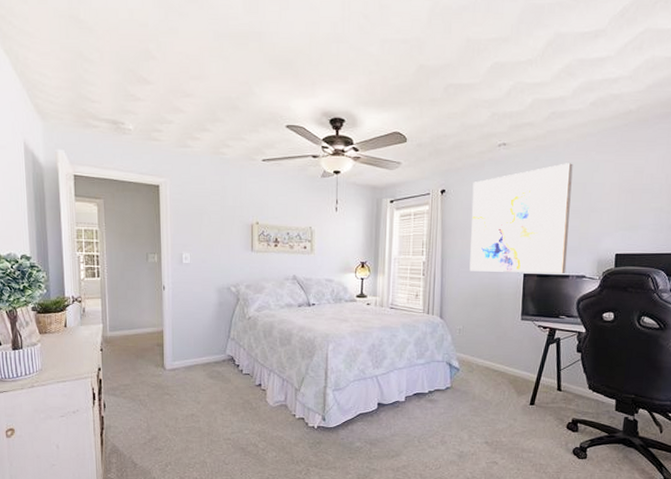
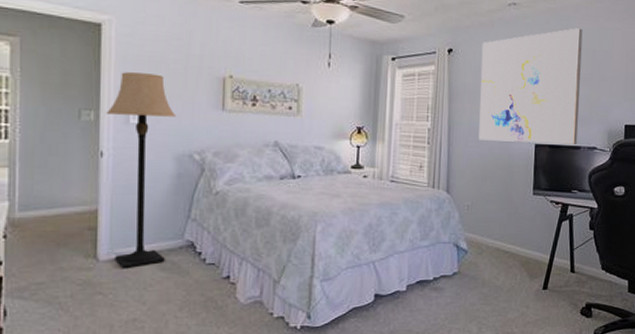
lamp: none [166,223,217,377] -> present [107,72,177,269]

